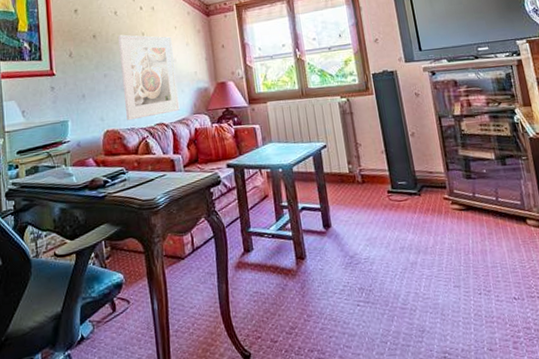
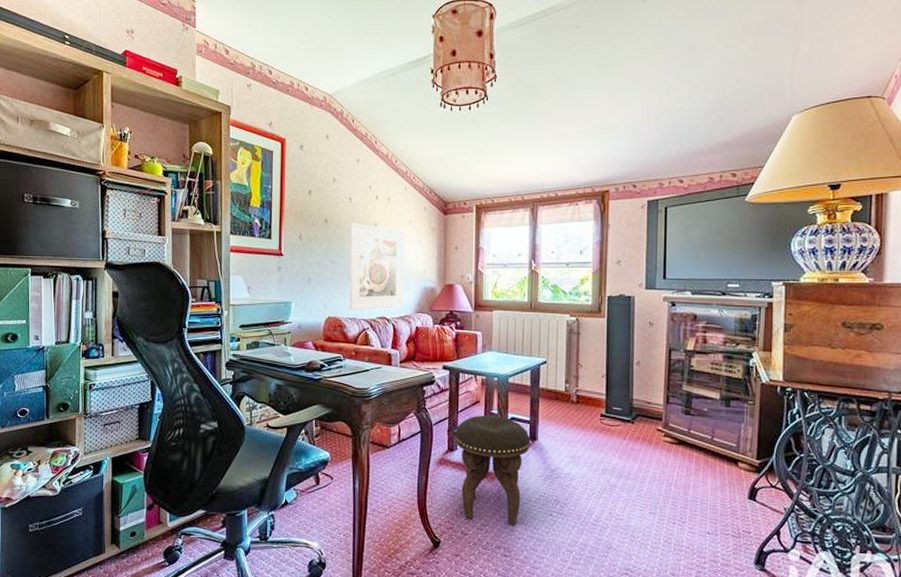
footstool: none [248,207,326,324] -> present [455,415,531,525]

